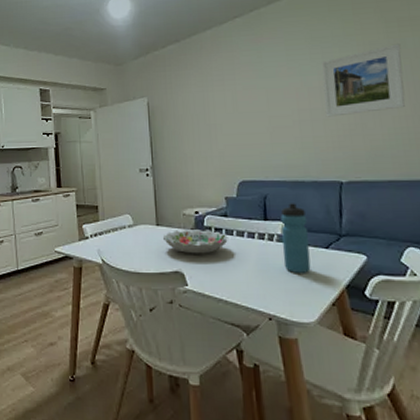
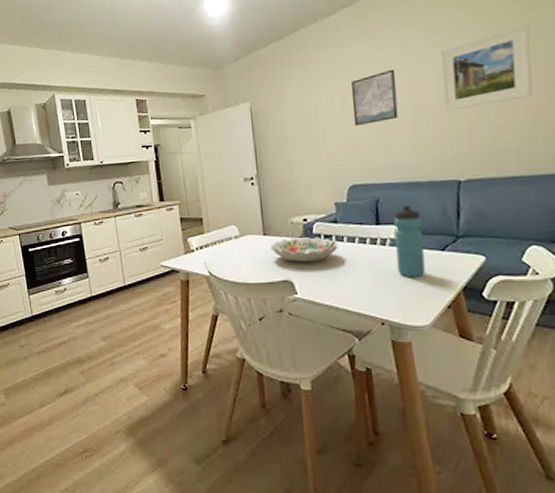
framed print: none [242,75,285,126] -> present [351,69,398,127]

